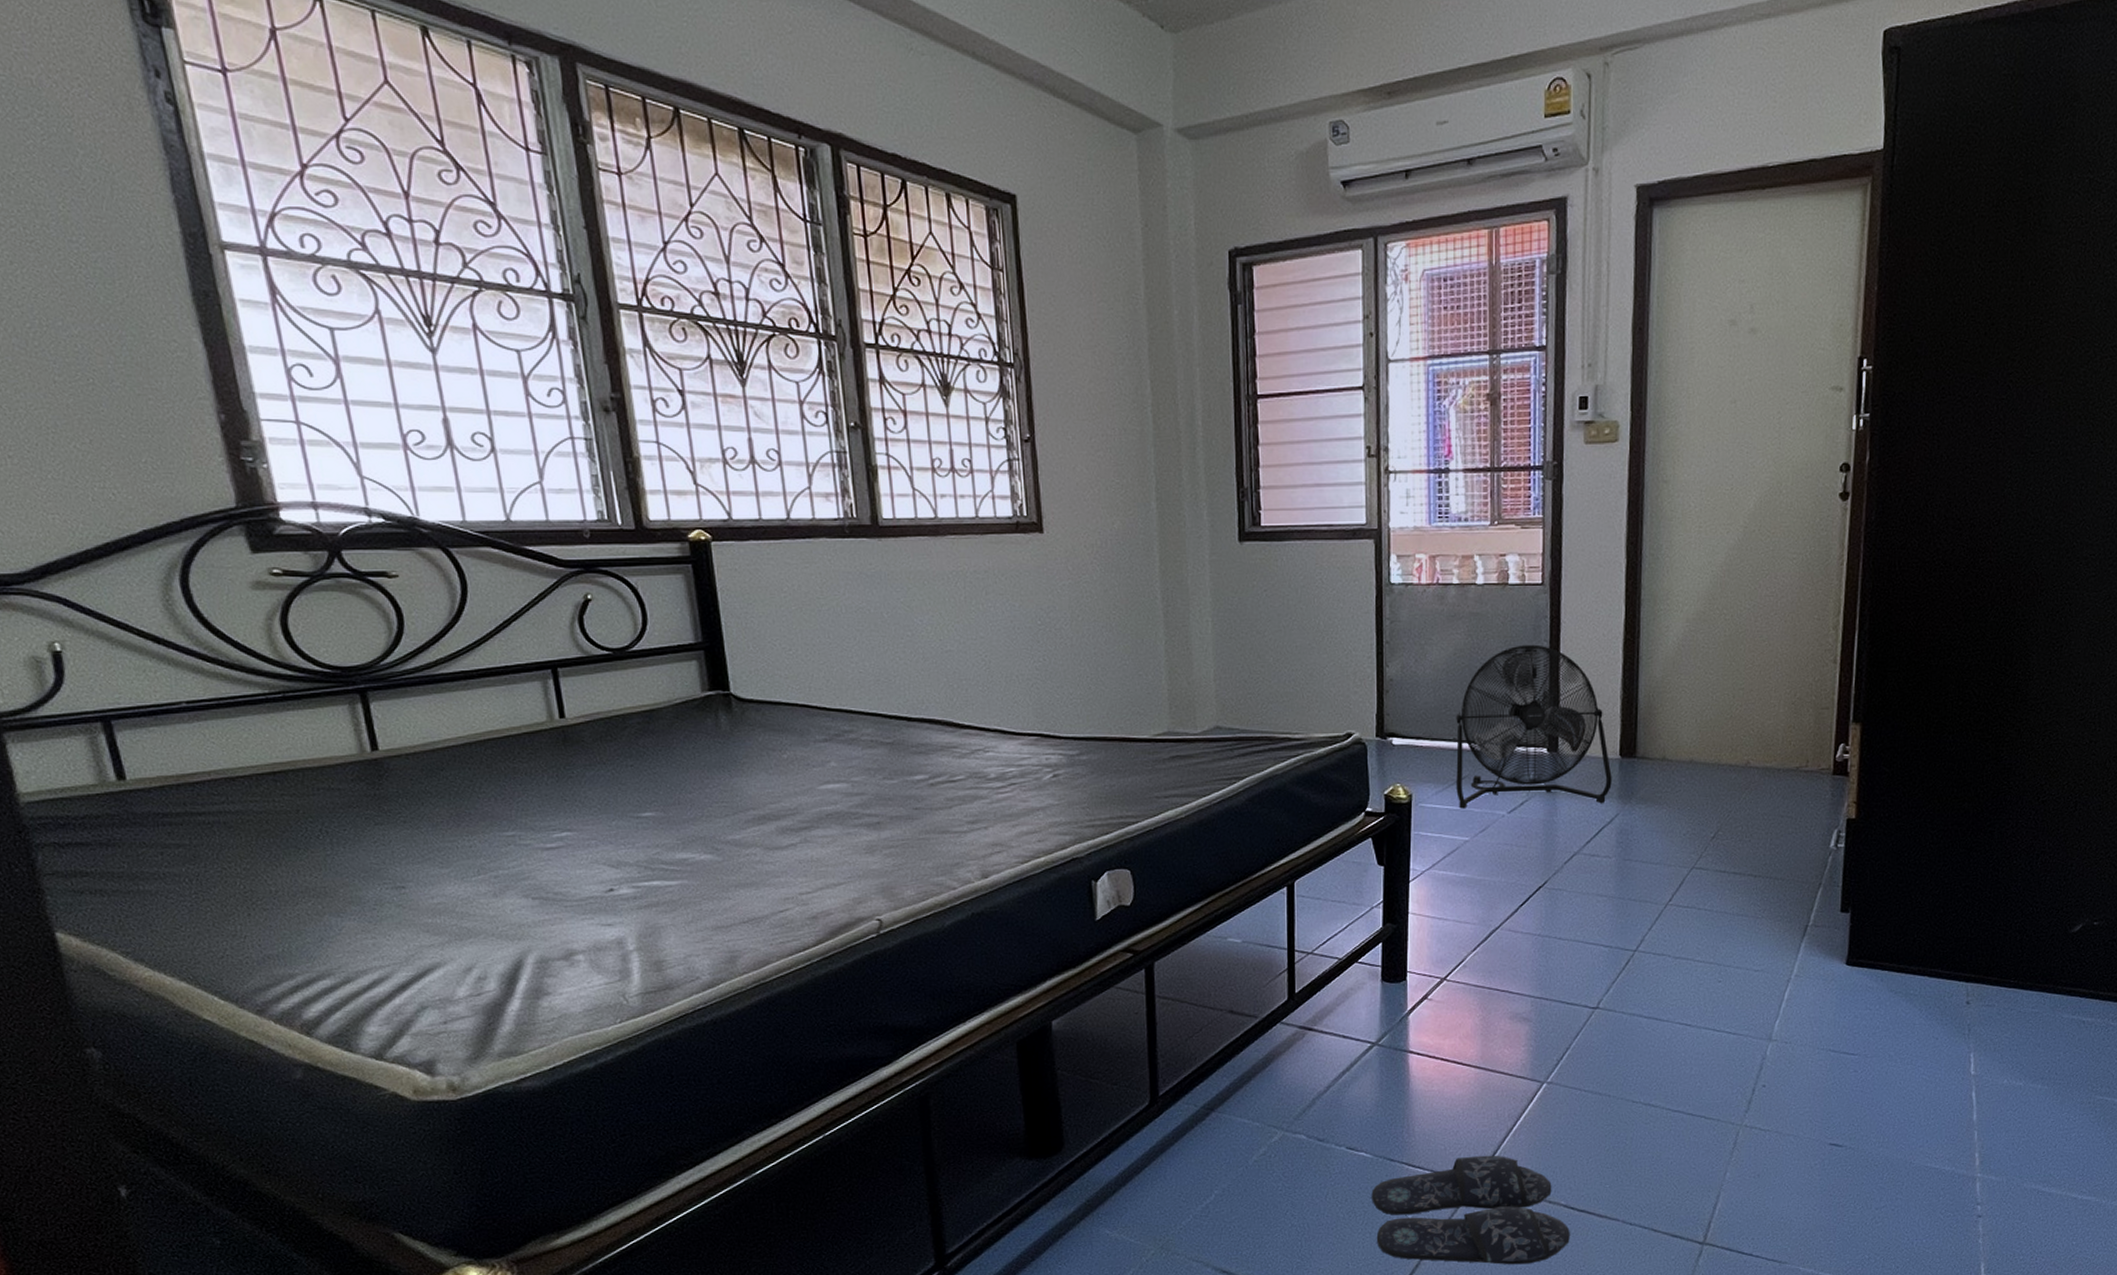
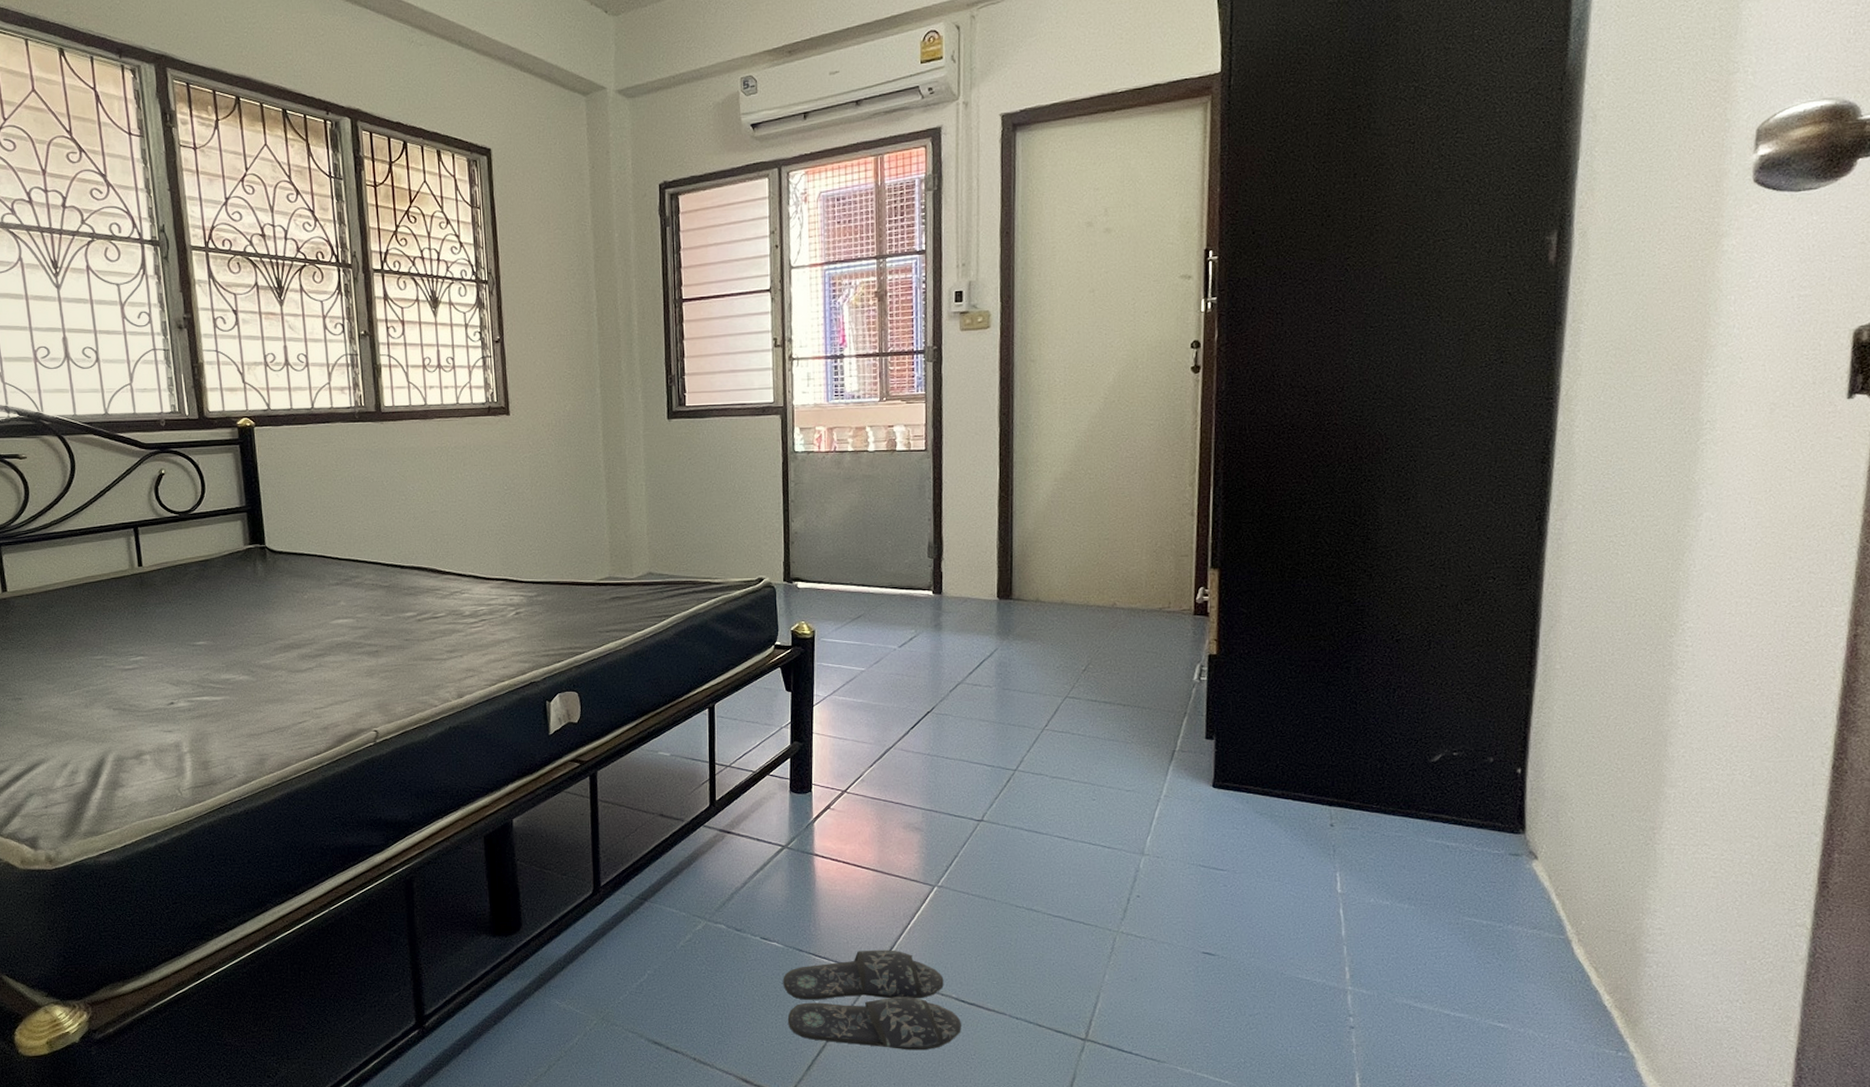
electric fan: present [1456,644,1612,809] -> none [852,502,991,643]

